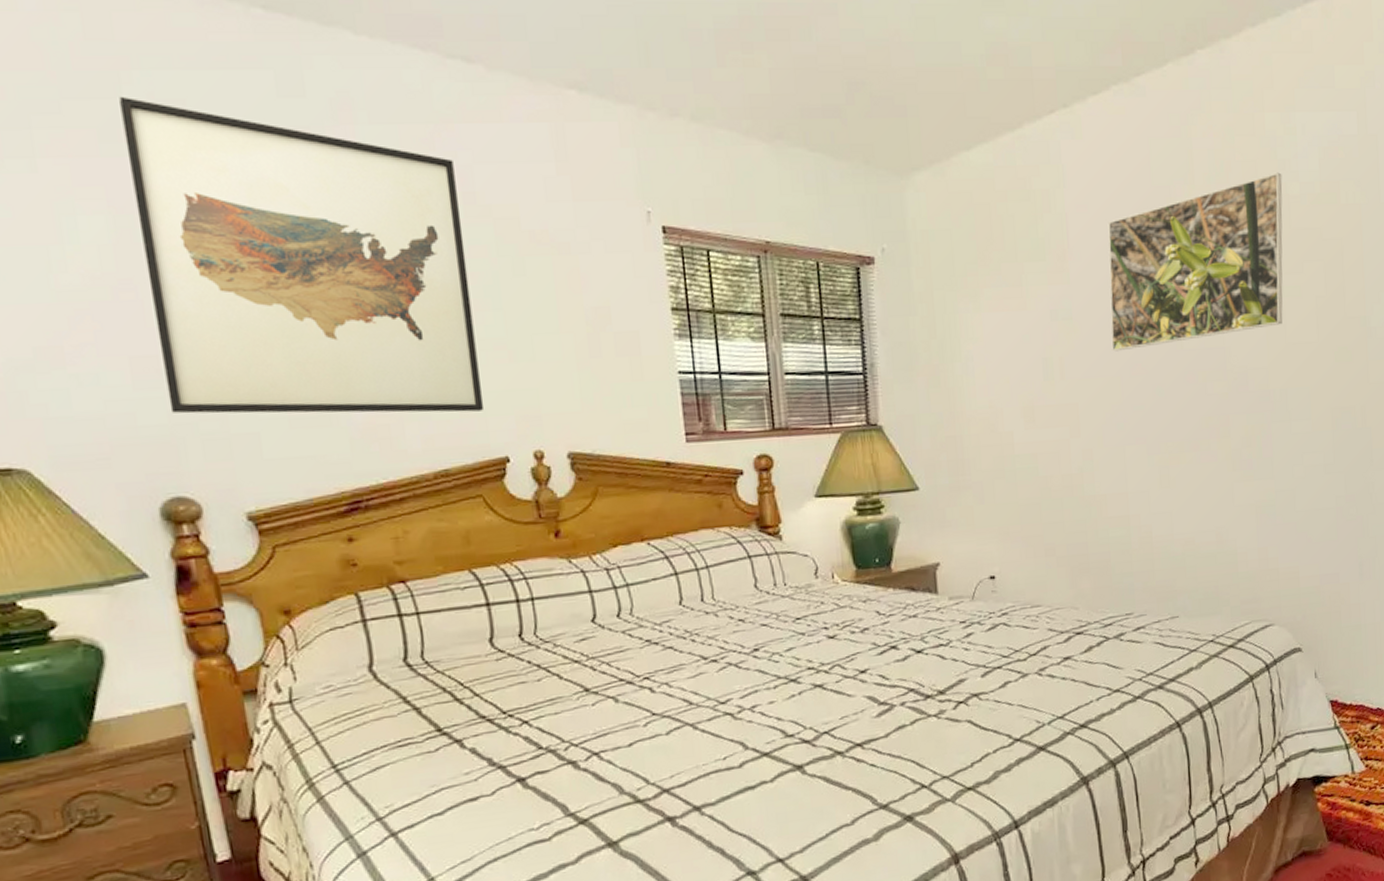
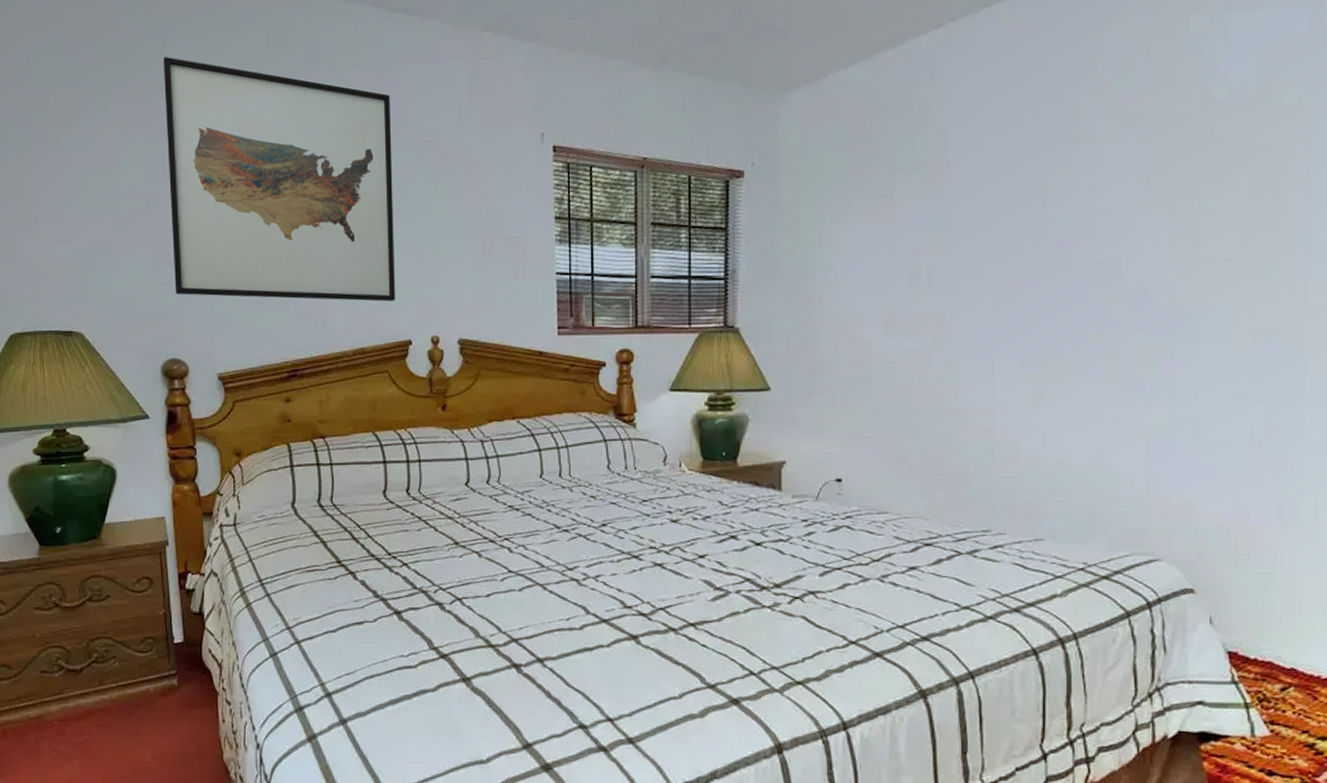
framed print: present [1108,172,1283,352] -> none [987,76,1207,264]

